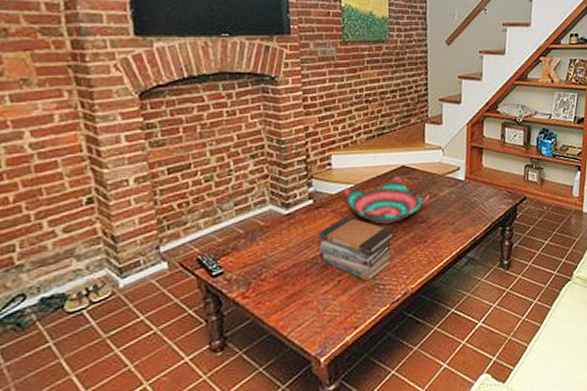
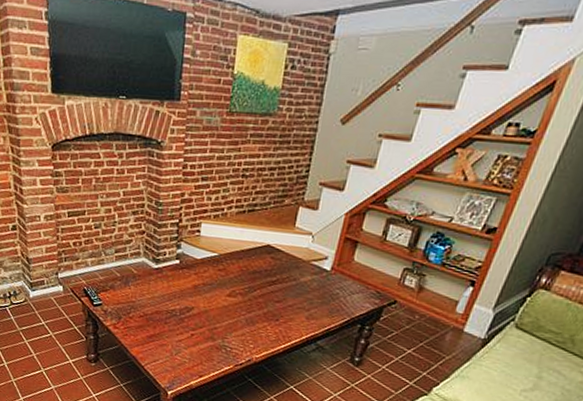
book stack: present [319,216,395,282] -> none [179,281,250,342]
decorative bowl: present [343,176,429,225] -> none [207,253,290,297]

